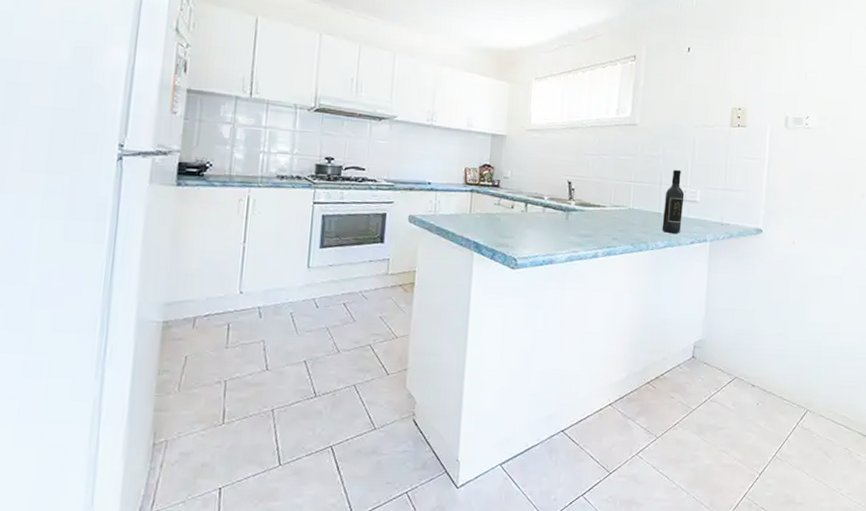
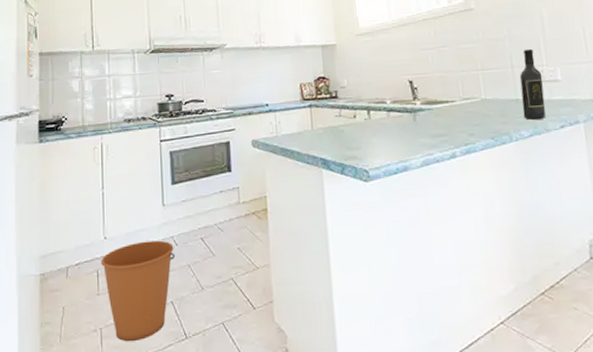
bucket: none [233,300,315,395] -> present [101,240,176,341]

